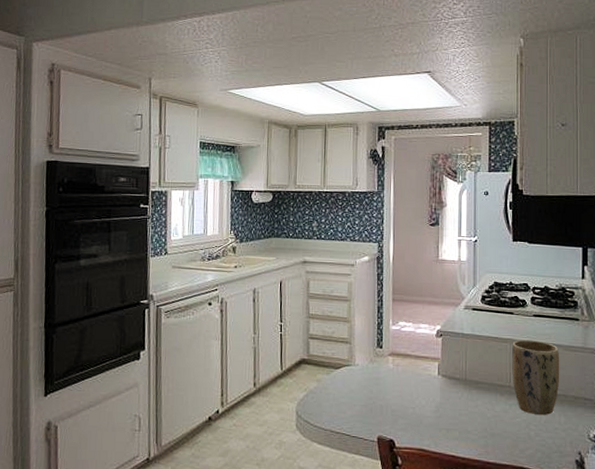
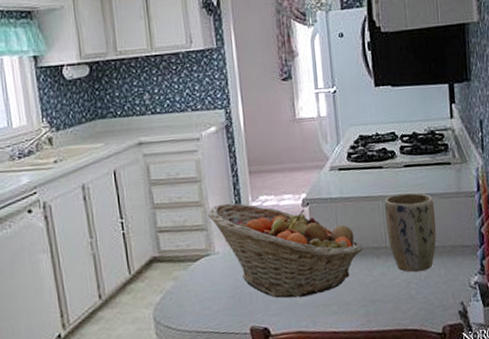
fruit basket: none [353,323,488,418] -> present [208,203,363,298]

